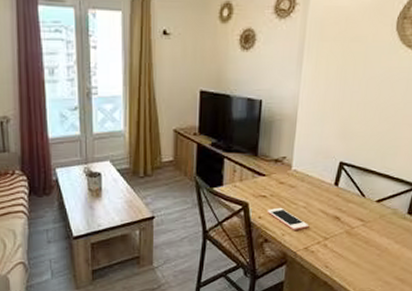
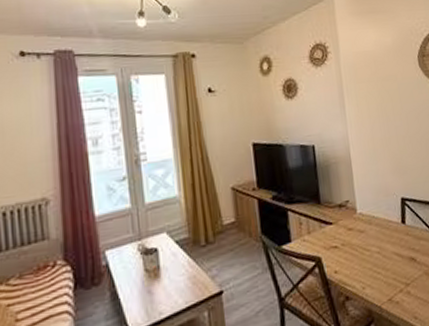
cell phone: present [267,207,308,230] -> none [341,256,387,281]

